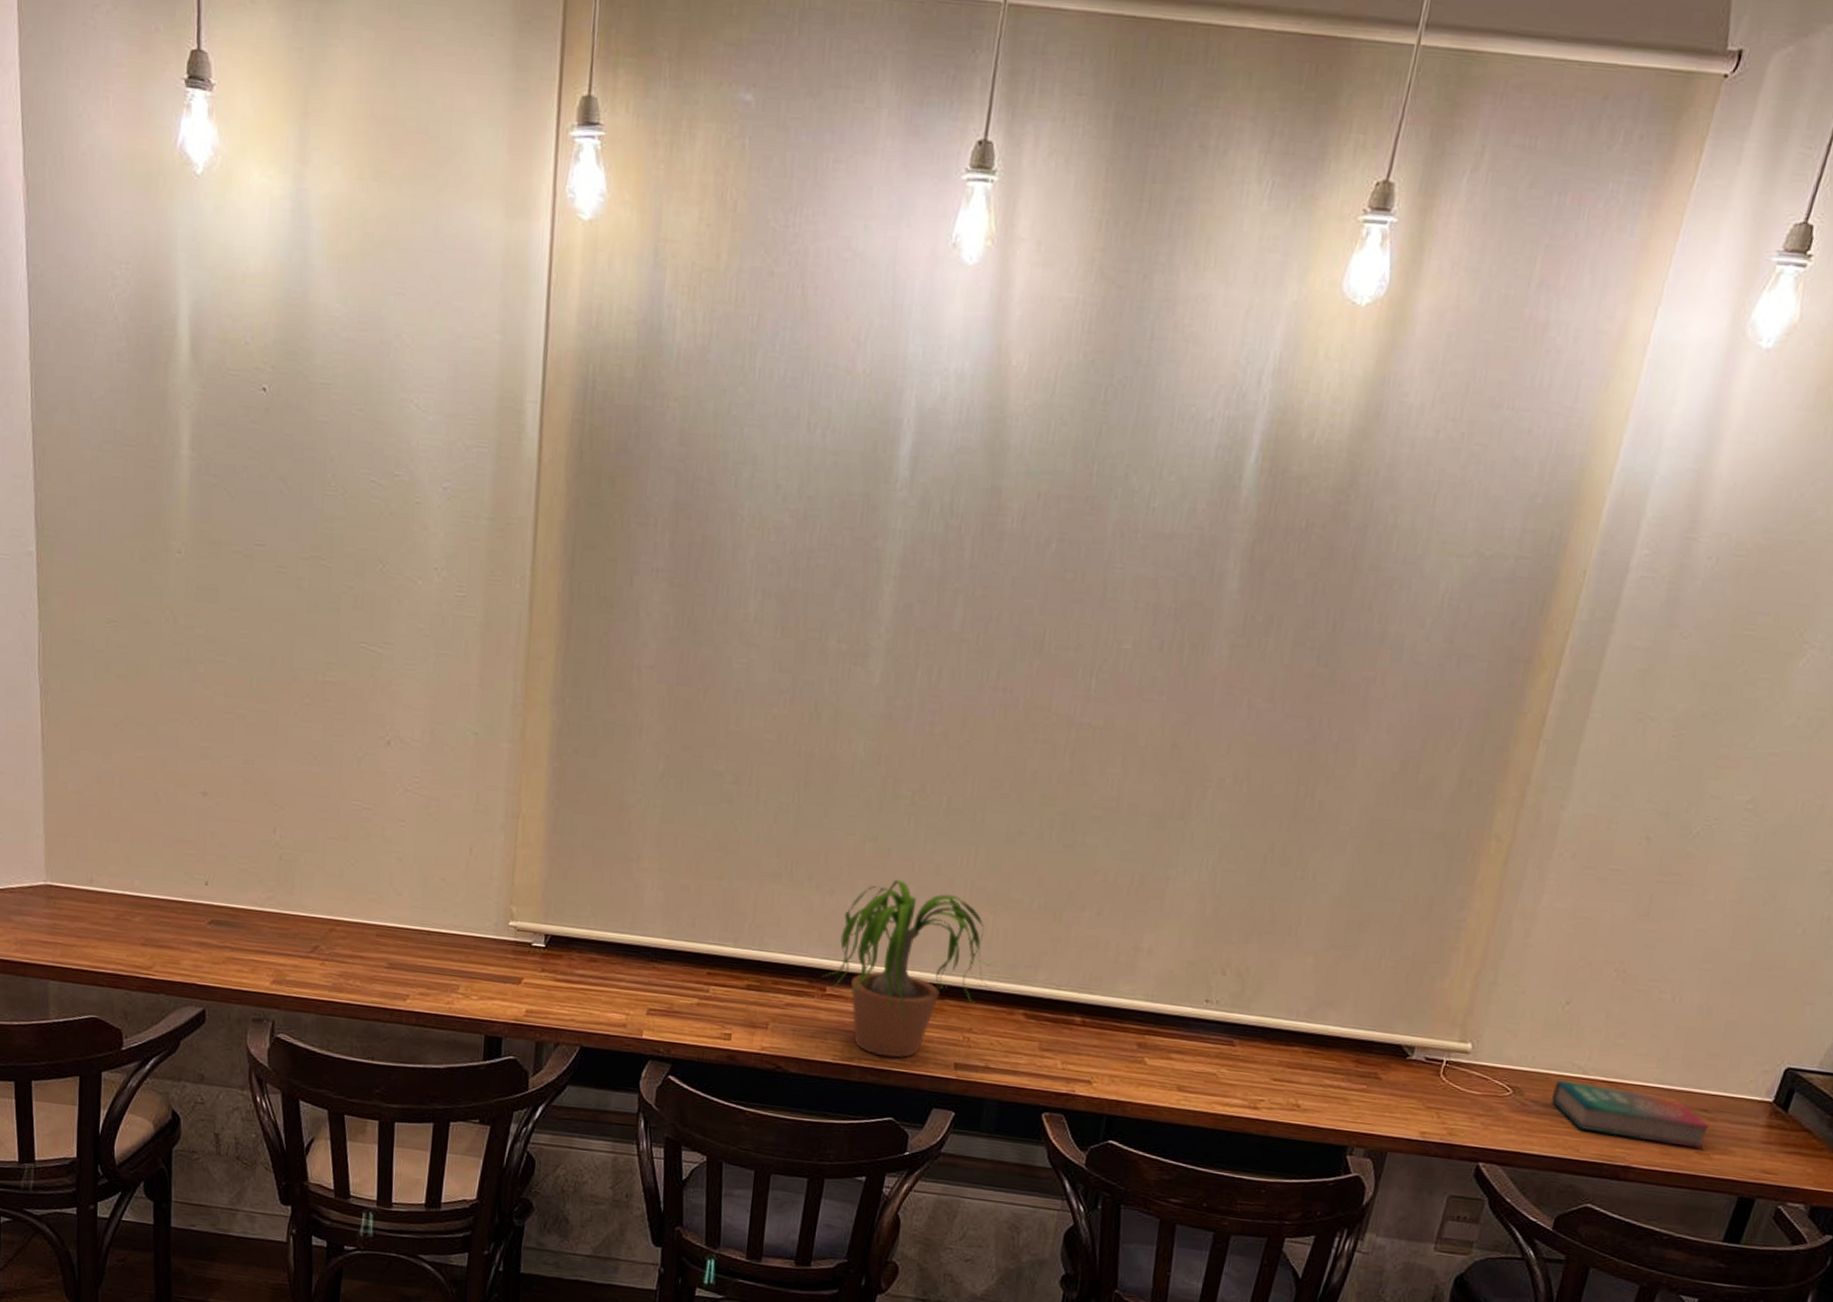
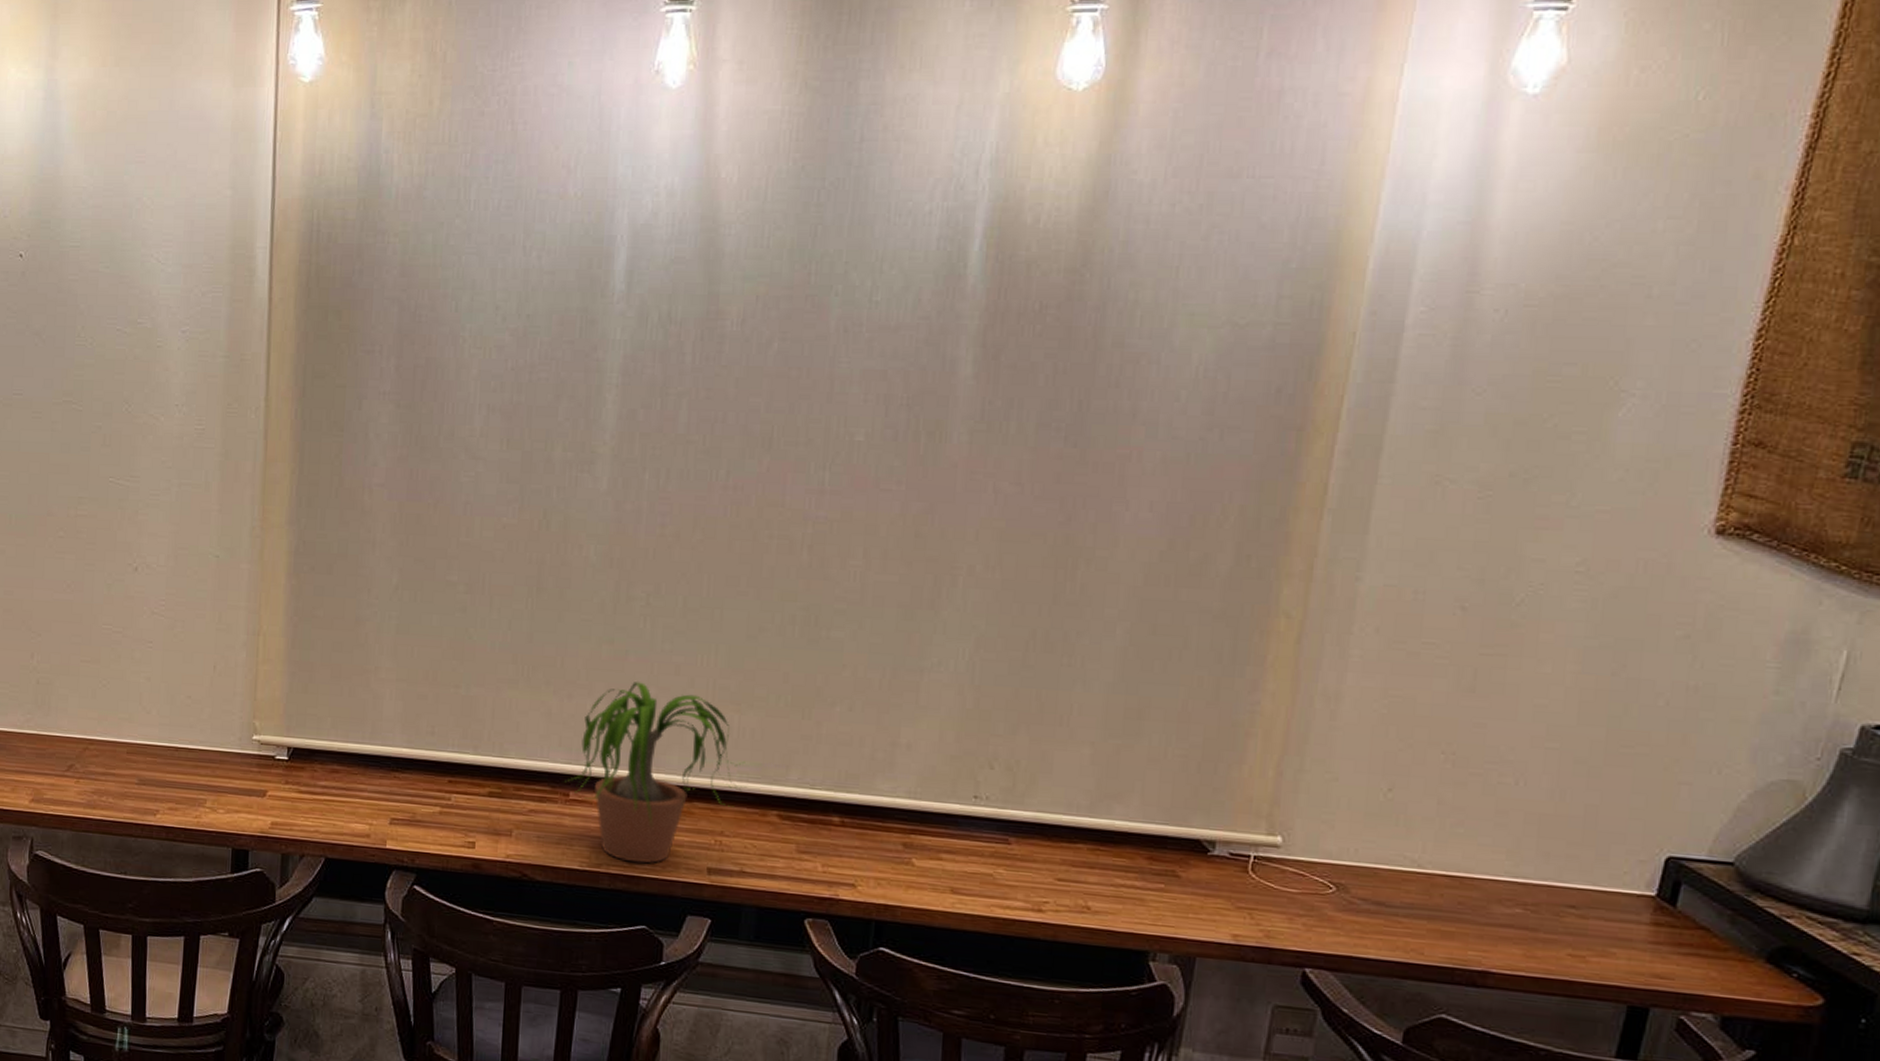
book: present [1552,1080,1710,1149] -> none [1384,875,1581,950]

